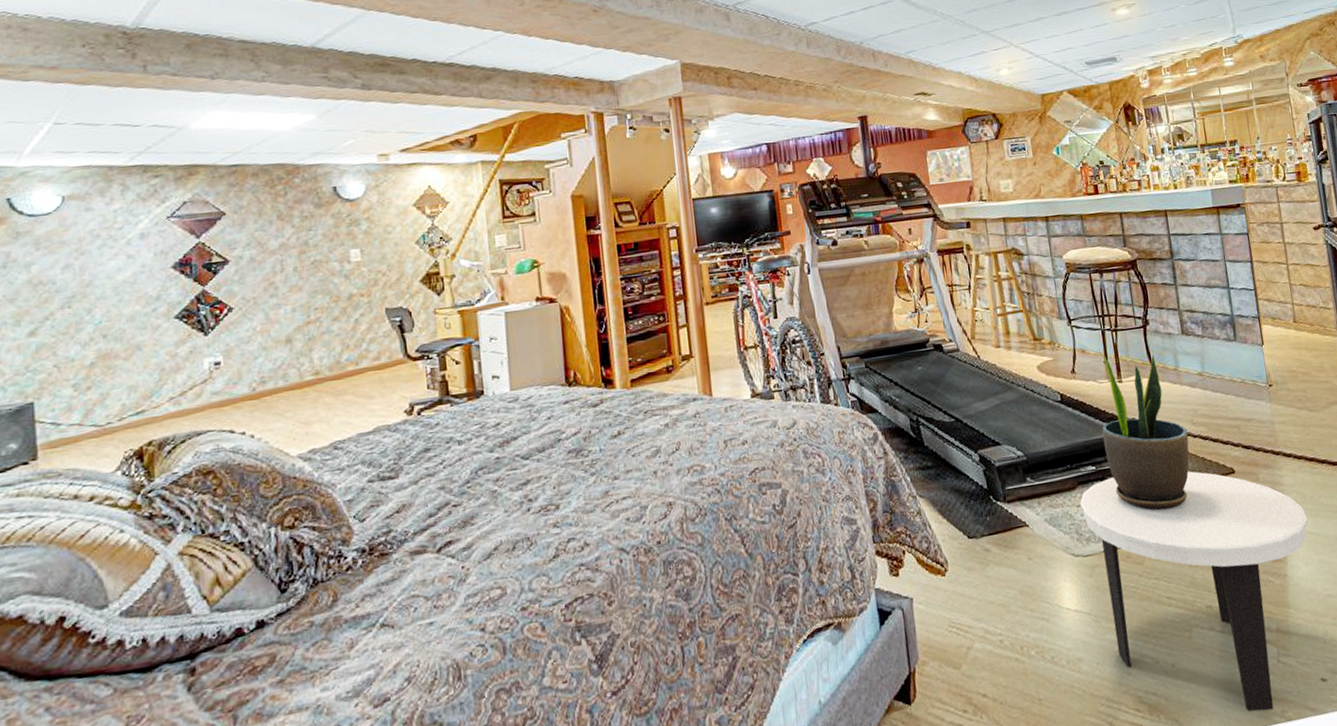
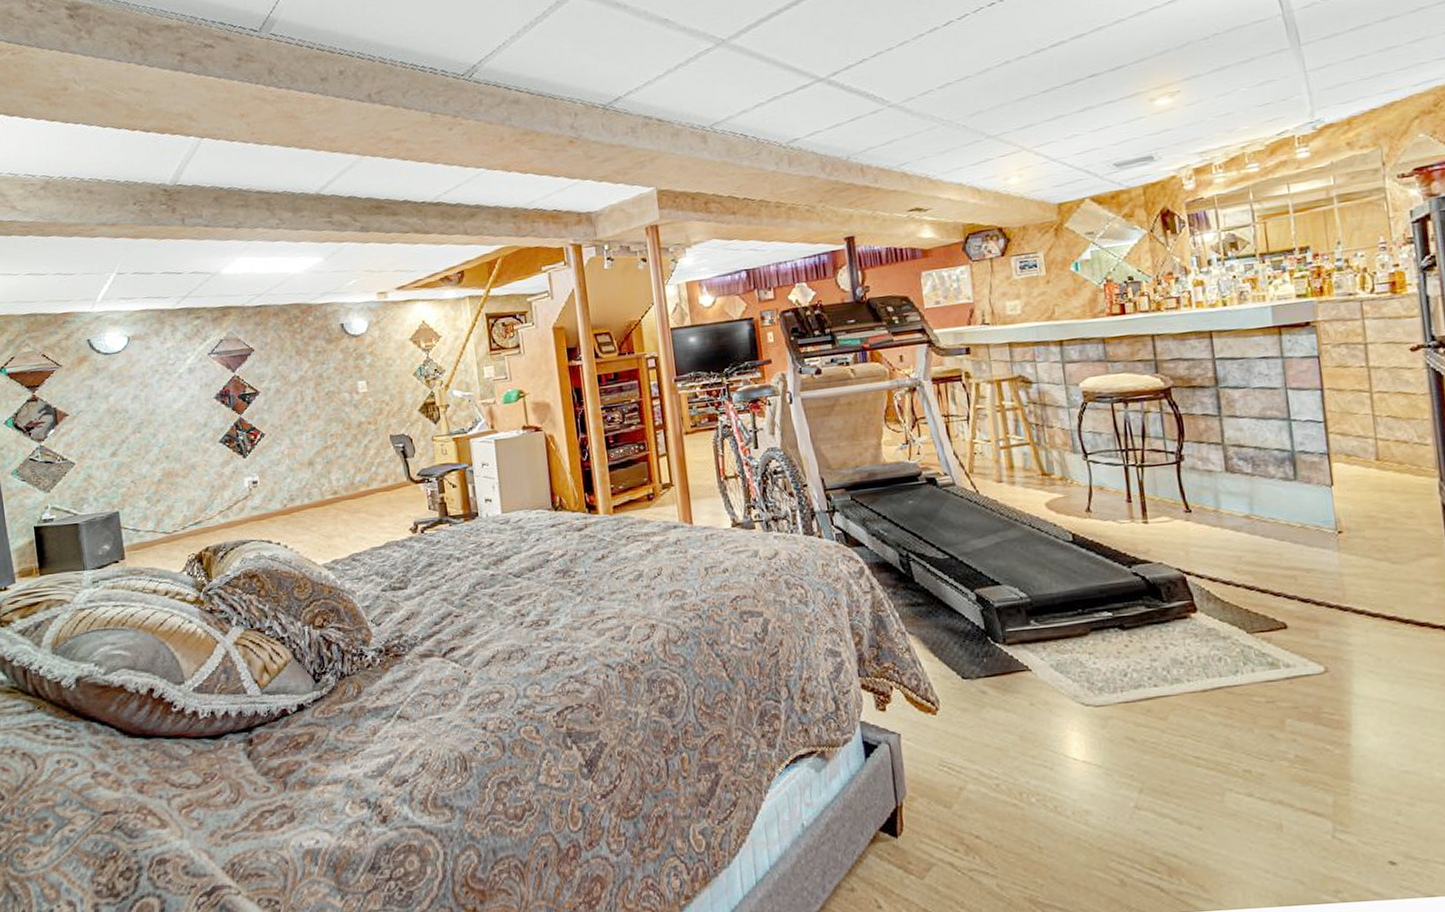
side table: present [1080,471,1308,712] -> none [1092,623,1383,888]
potted plant: present [1099,351,1190,510] -> none [1121,489,1230,664]

